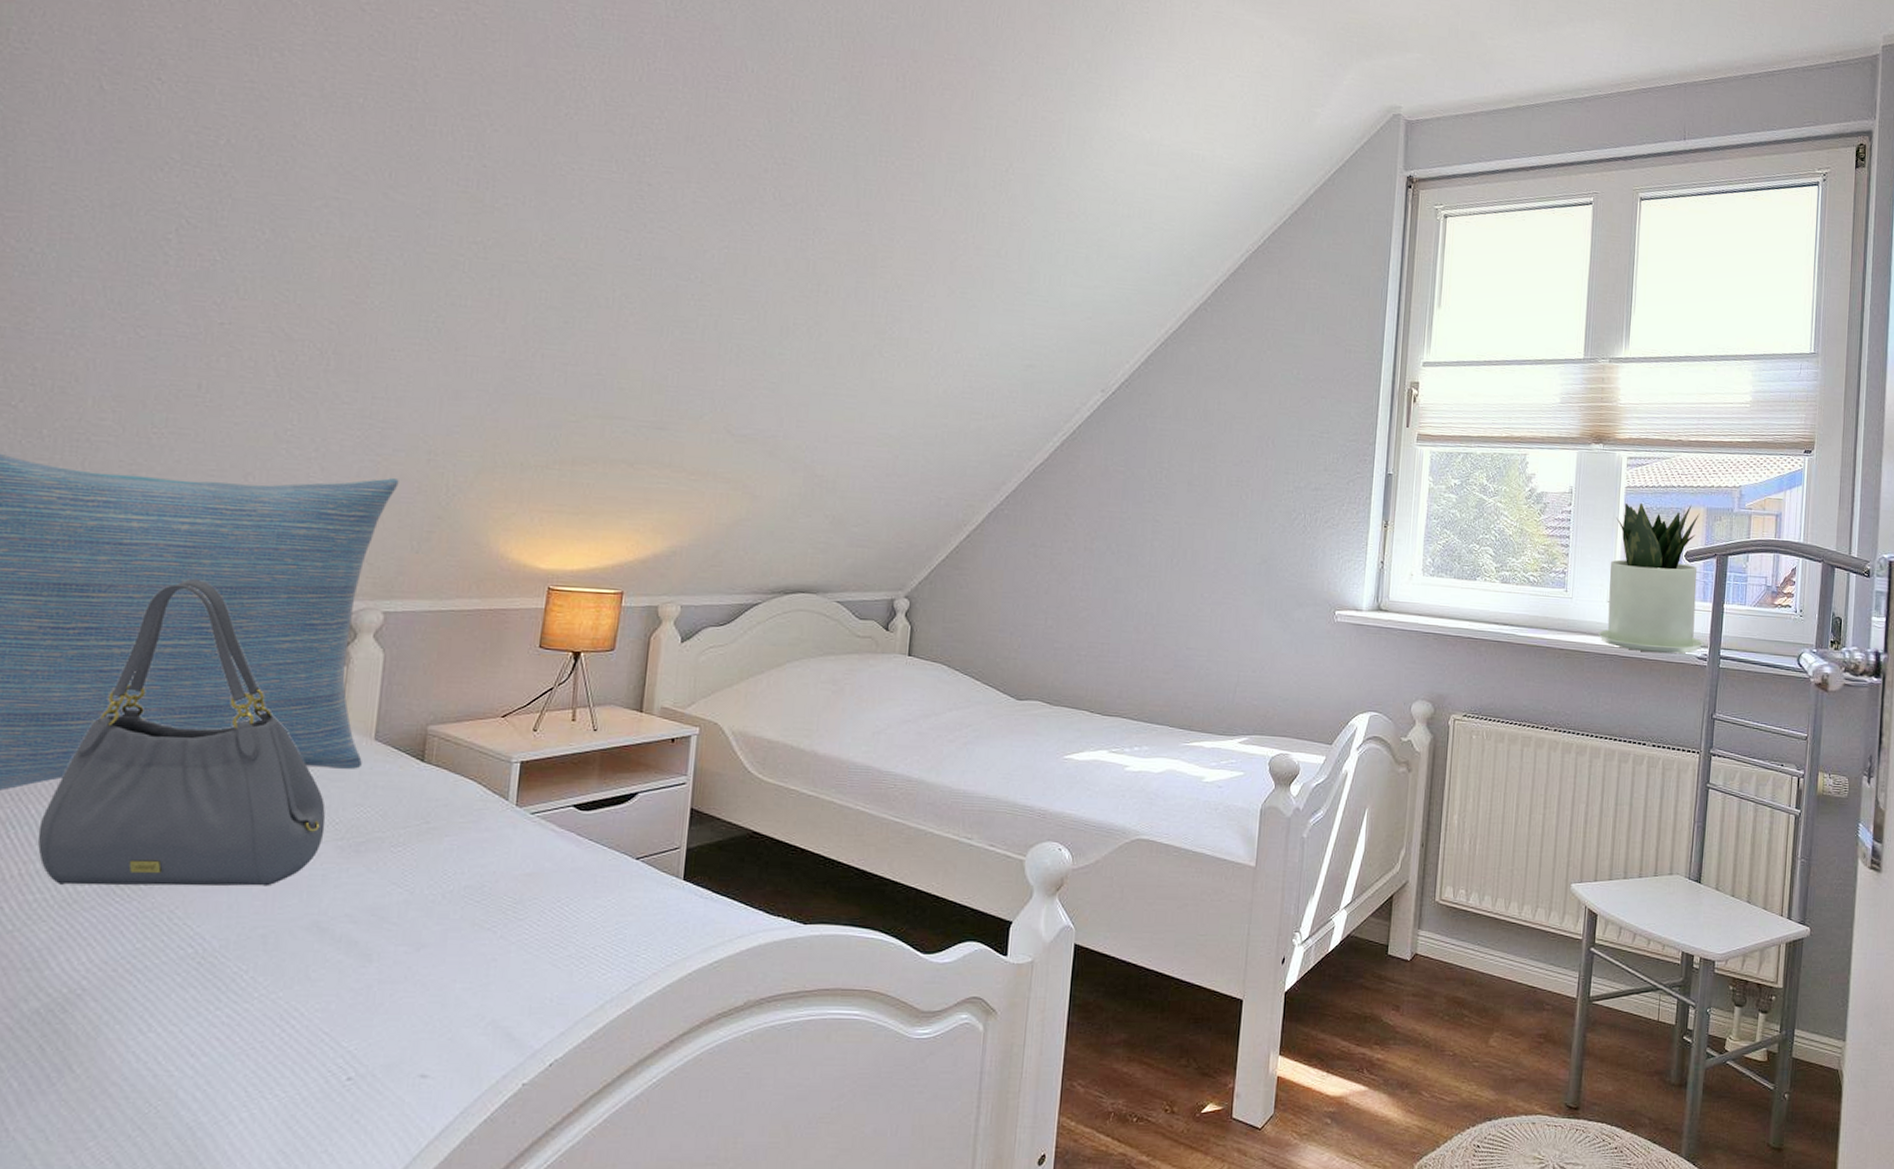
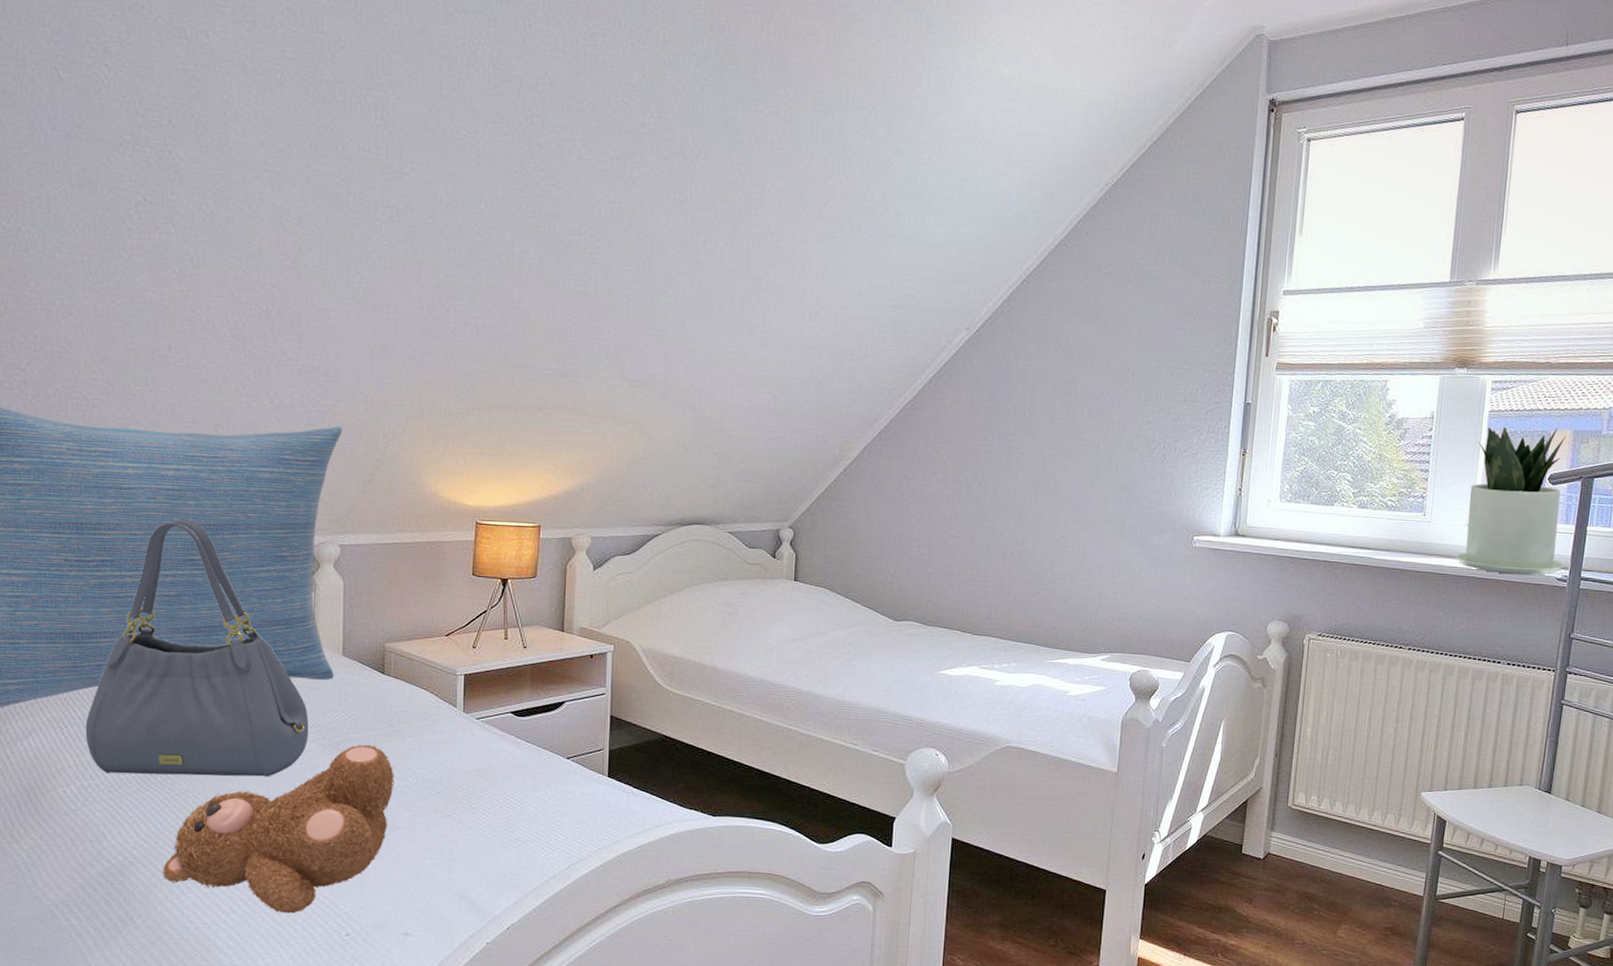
teddy bear: none [117,845,427,1055] -> present [163,744,396,914]

